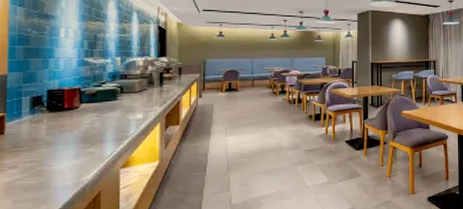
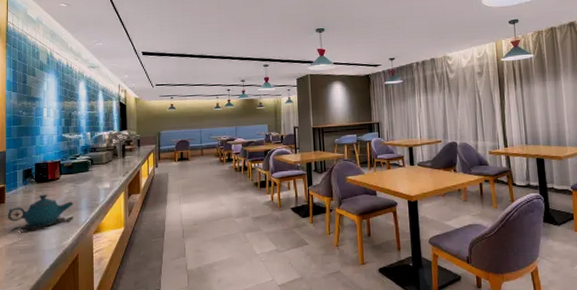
teapot: none [7,125,96,167] -> present [7,194,74,232]

